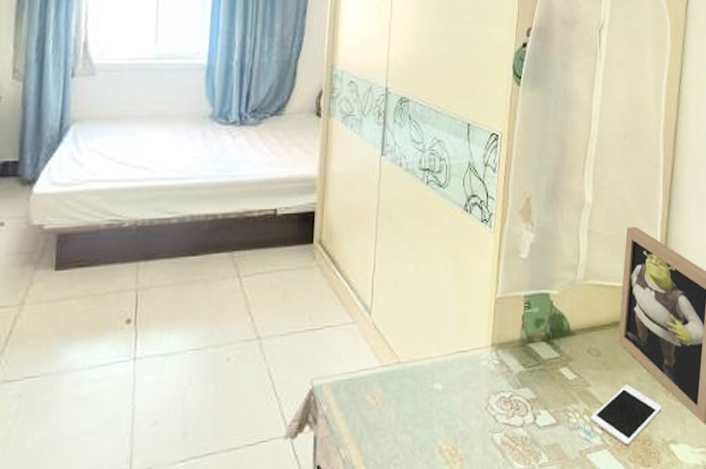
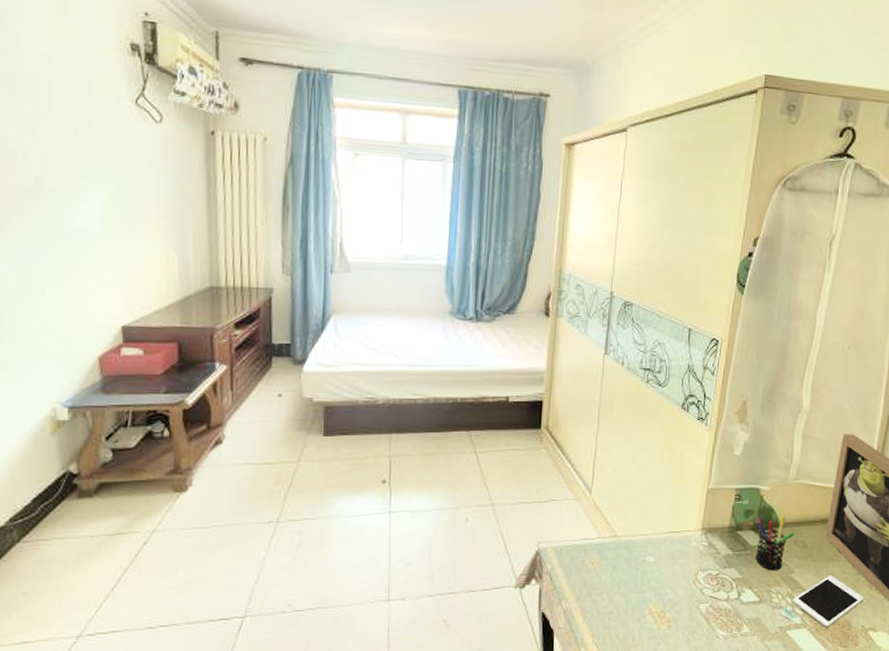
pen holder: none [548,322,587,386] -> present [755,516,794,571]

